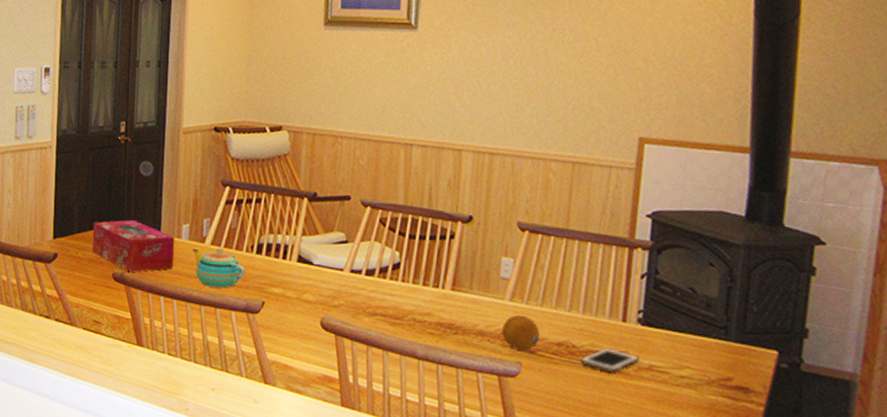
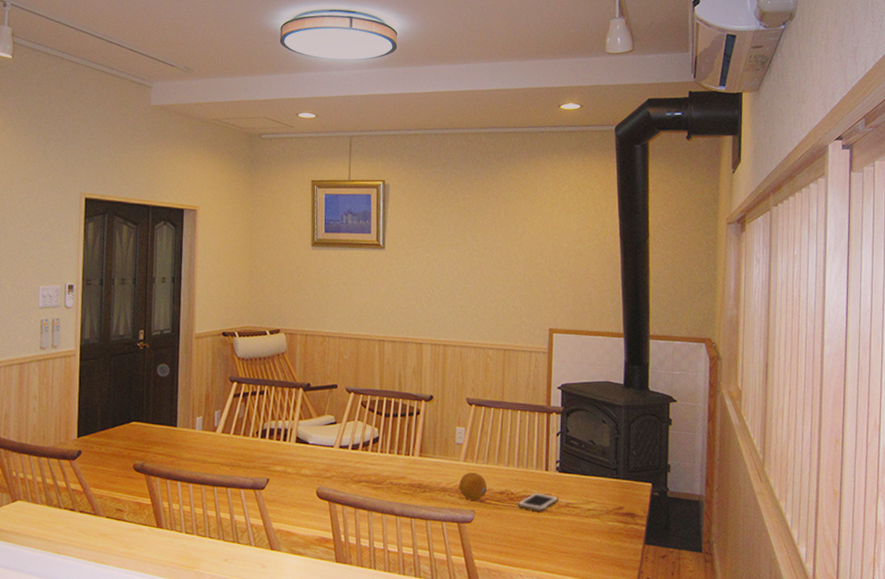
tissue box: present [92,220,175,272] -> none [114,416,190,462]
teapot: present [192,248,245,288] -> none [205,435,251,470]

